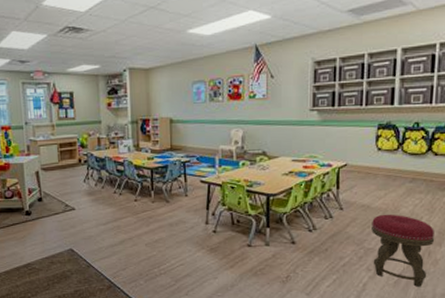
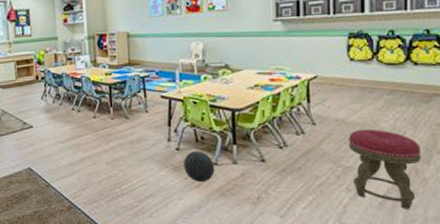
ball: none [220,234,249,262] -> present [184,151,215,182]

